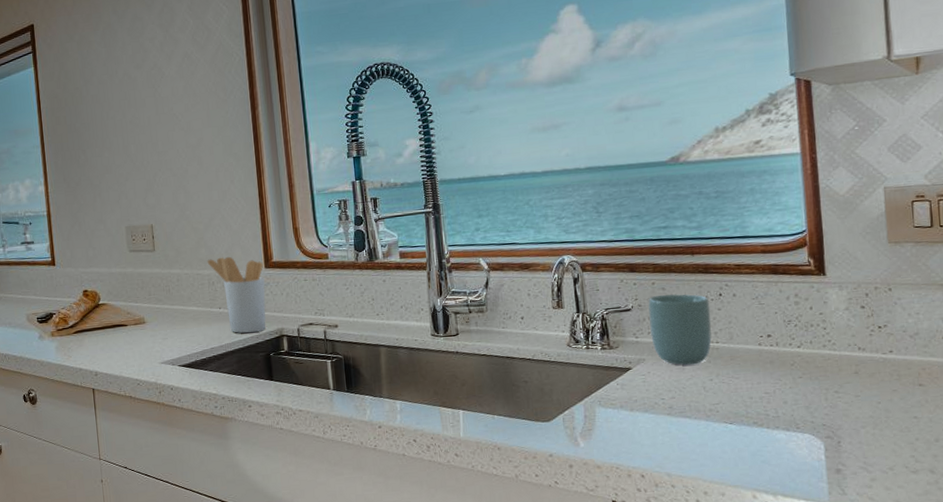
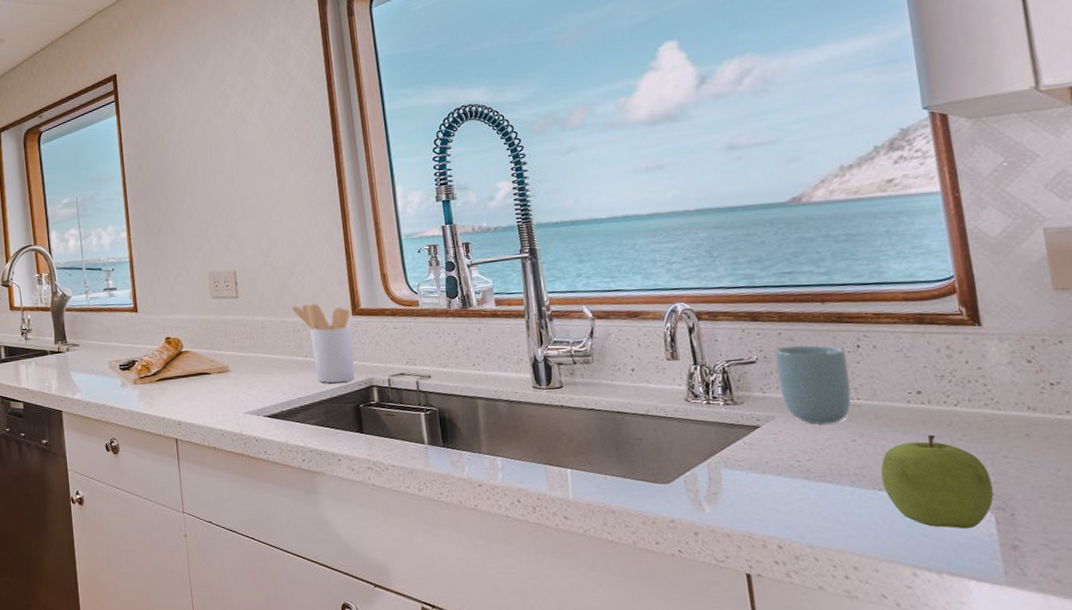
fruit: none [732,373,825,456] -> present [880,434,994,529]

